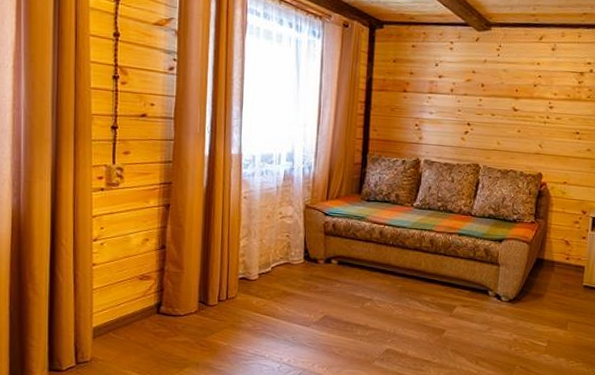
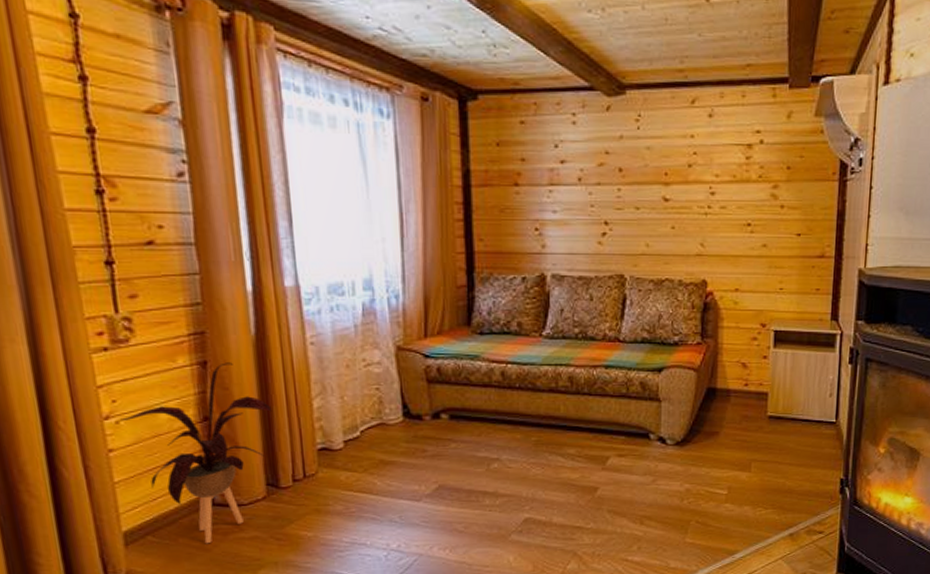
house plant: none [104,206,210,344] -> present [120,362,272,544]

